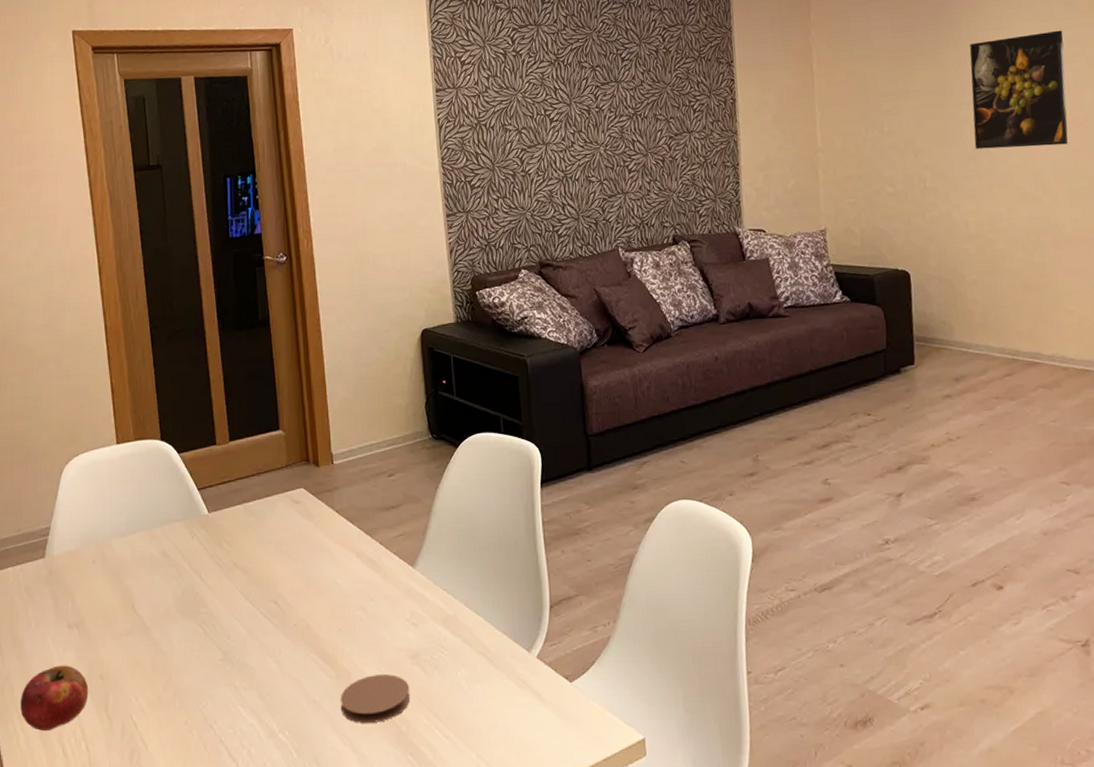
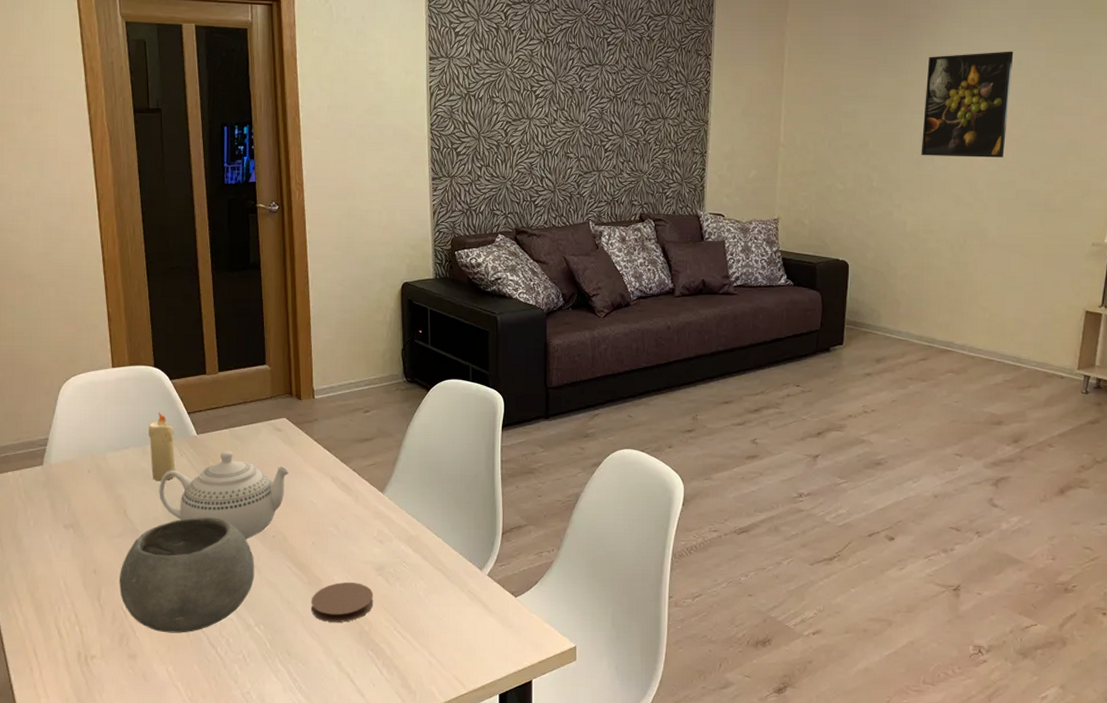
fruit: present [19,665,89,731] -> none [19,559,83,615]
bowl: none [129,607,277,746] -> present [119,517,255,633]
candle: none [156,490,187,568] -> present [148,412,176,480]
teapot: none [169,529,309,630] -> present [159,451,289,540]

